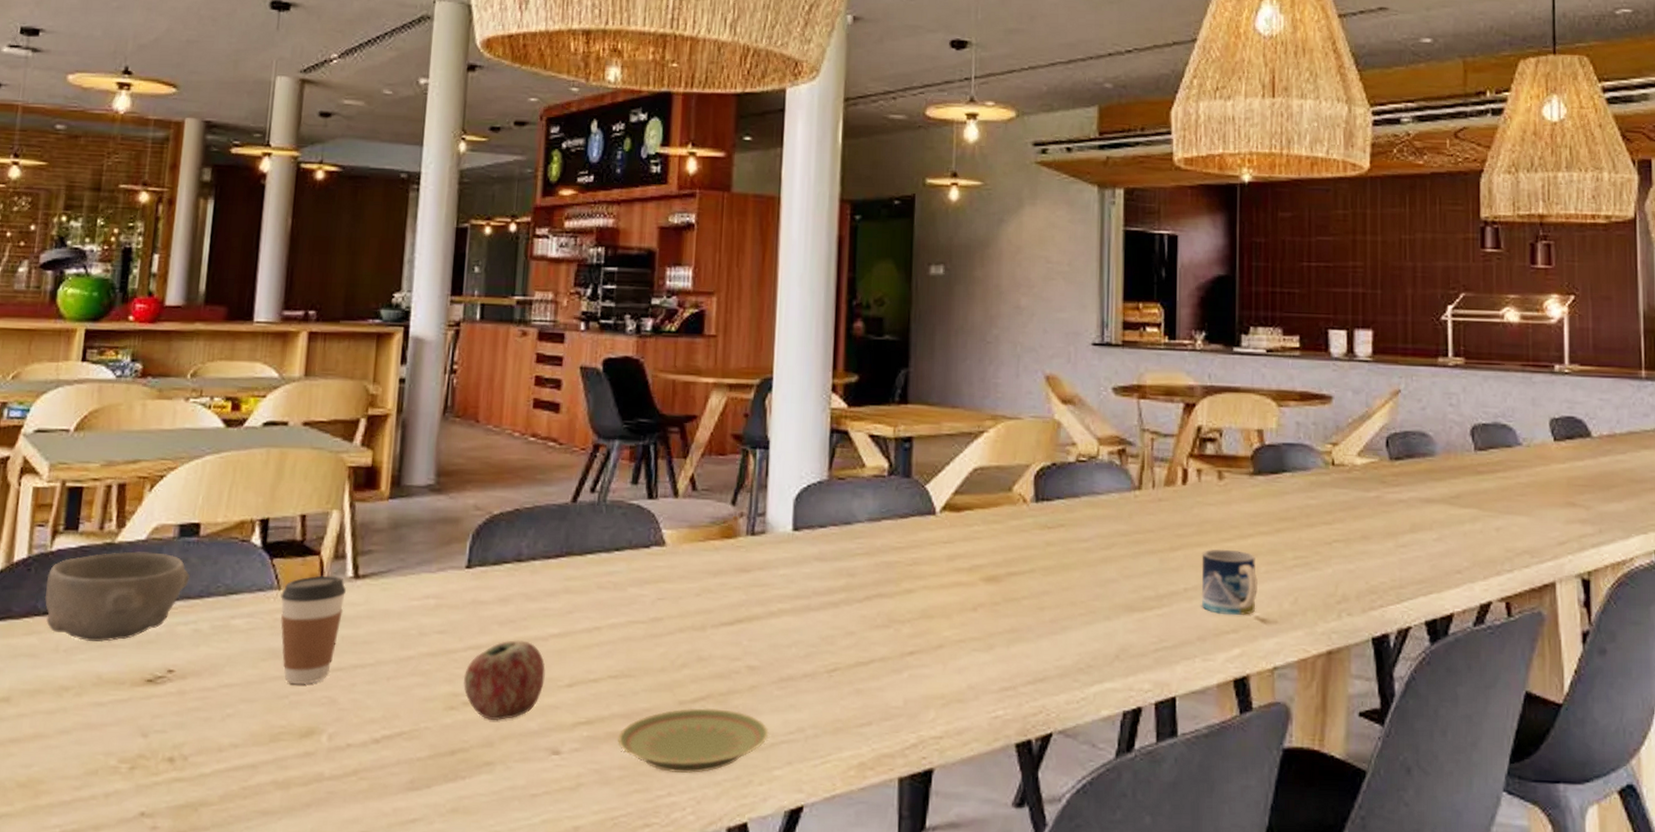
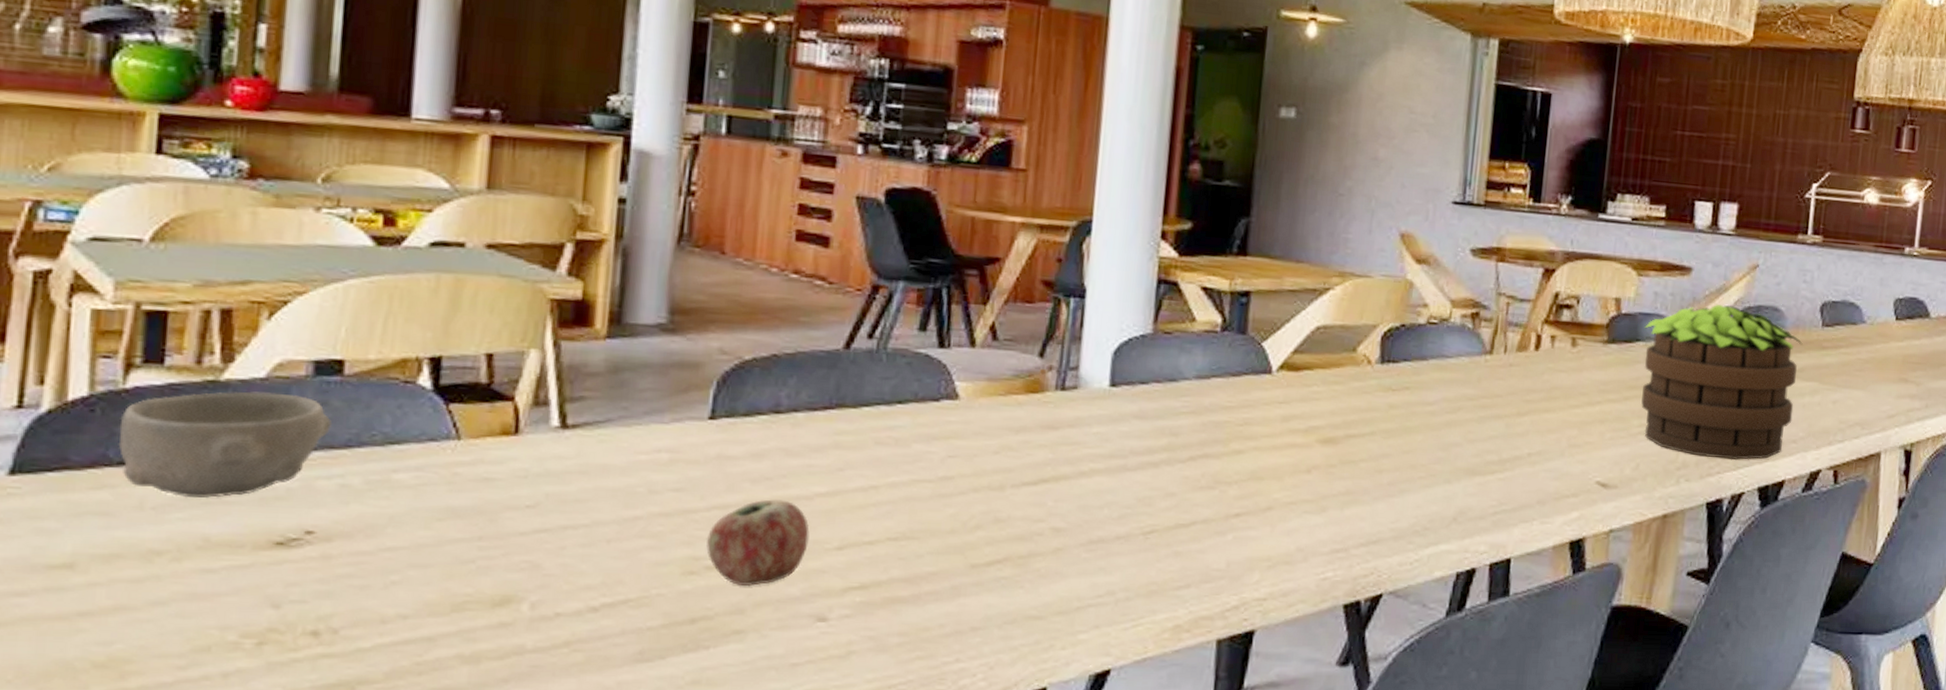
coffee cup: present [281,575,347,684] -> none [461,424,552,547]
plate: present [618,708,769,773] -> none [897,571,1075,638]
mug: present [1201,548,1258,616] -> none [1543,414,1602,481]
potted plant: none [1290,431,1456,593] -> present [1641,303,1803,461]

